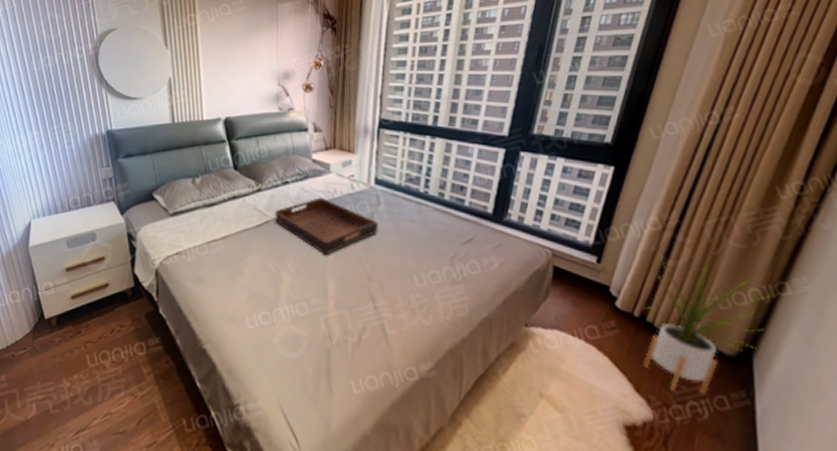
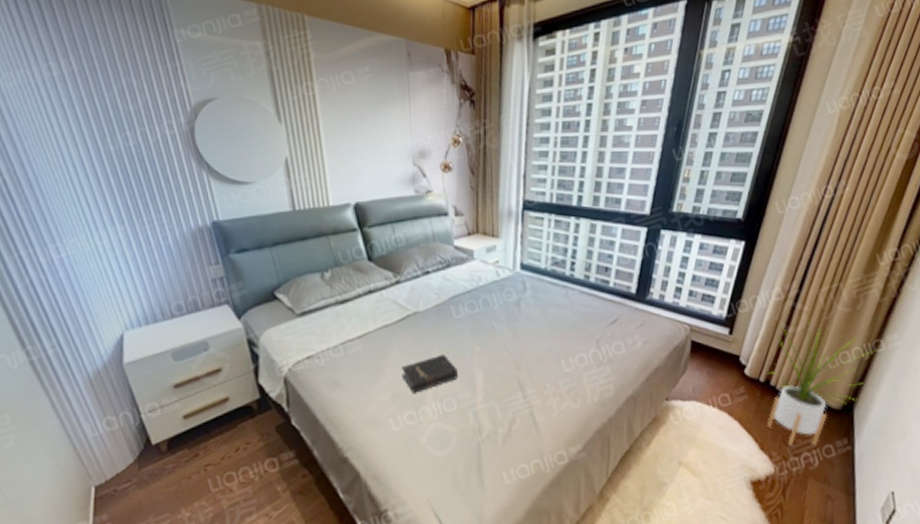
hardback book: none [259,260,312,295] -> present [402,354,459,393]
serving tray: present [275,197,378,255] -> none [416,286,525,347]

